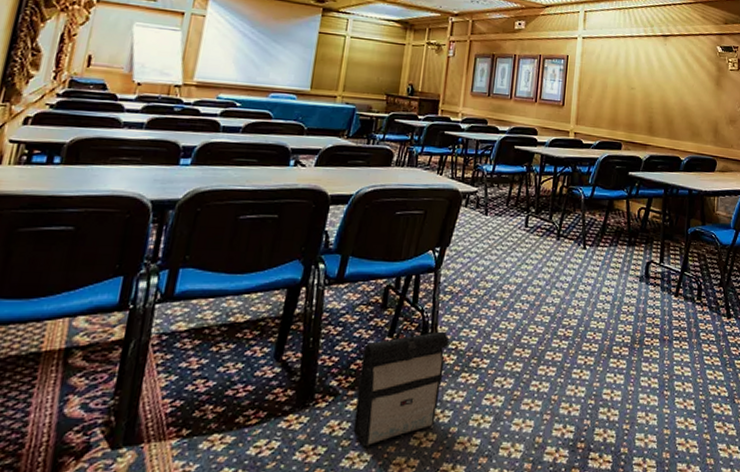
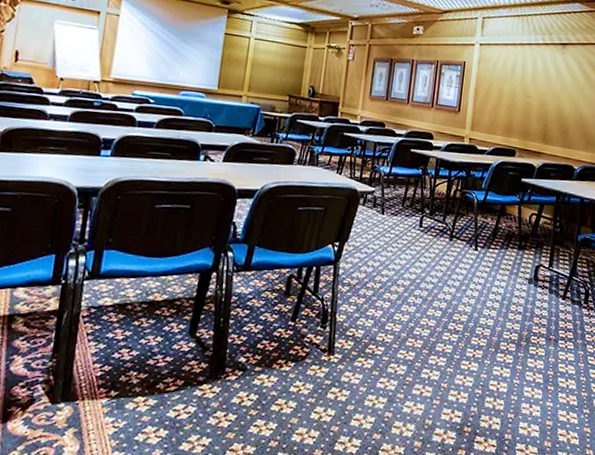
backpack: present [353,322,450,446] -> none [260,309,347,416]

